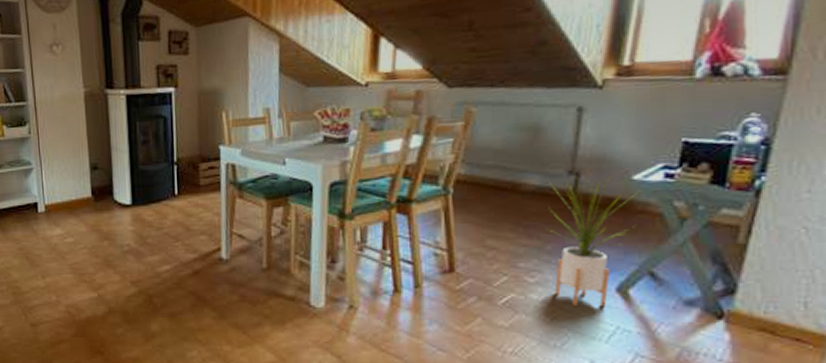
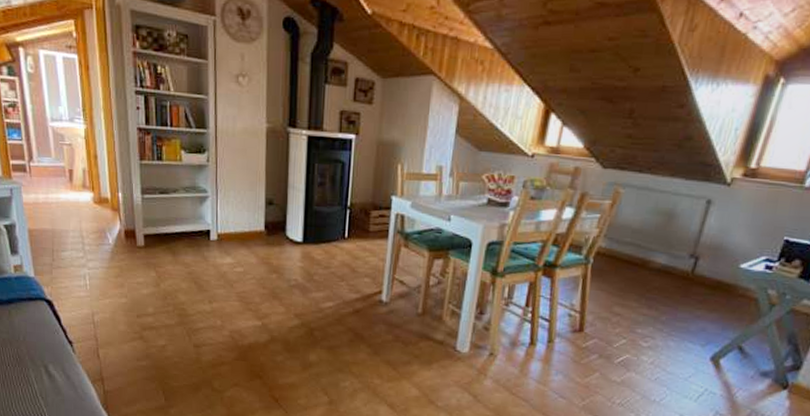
house plant: present [547,174,641,307] -> none [661,258,745,372]

